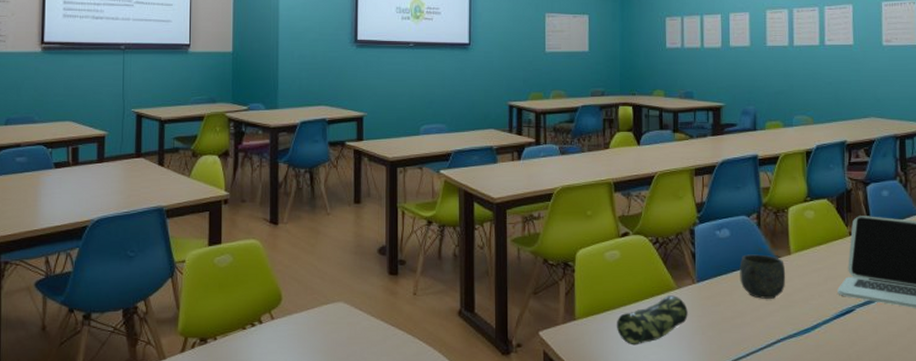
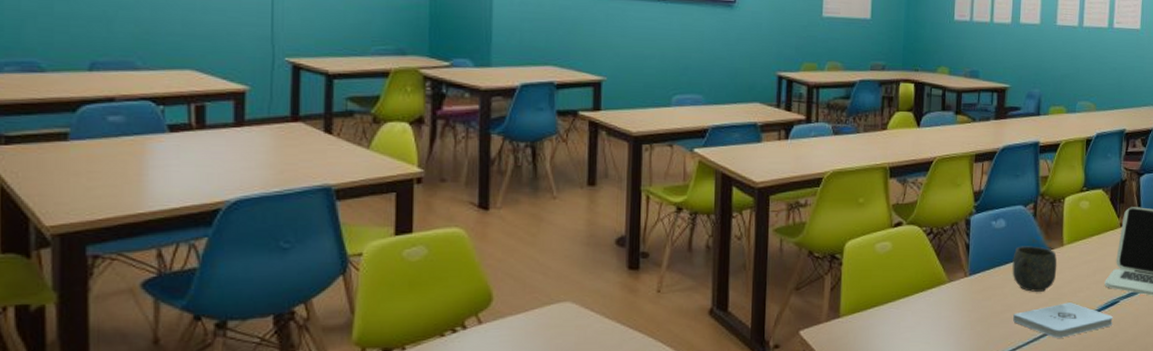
pencil case: present [617,295,688,346] -> none [884,289,958,343]
notepad: none [744,310,850,345] -> present [1013,302,1113,338]

